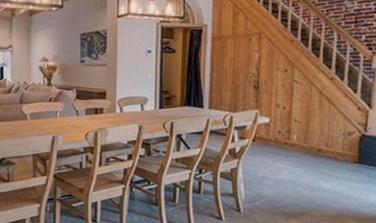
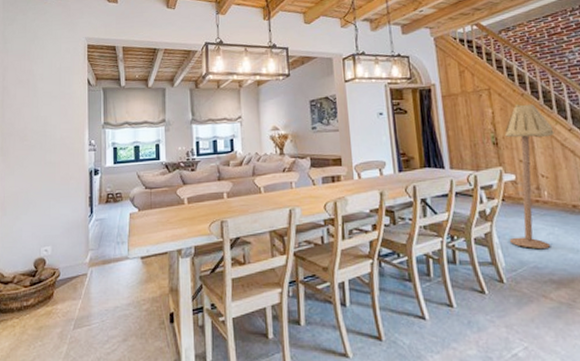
floor lamp: none [252,51,316,186] -> present [505,104,554,250]

